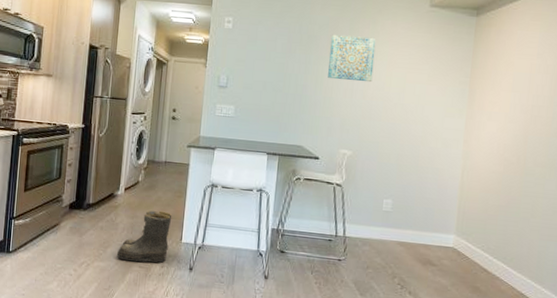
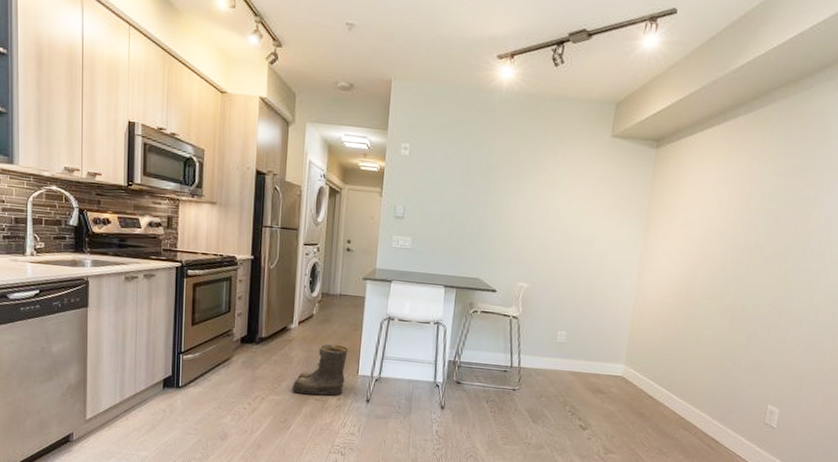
wall art: present [328,34,377,83] -> none [507,164,557,215]

